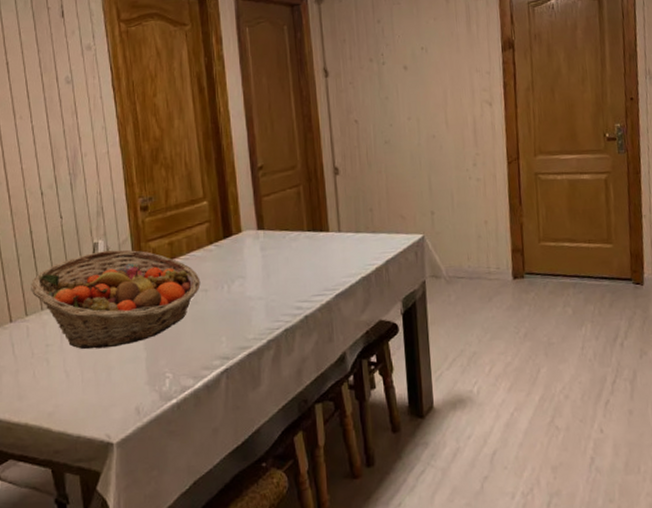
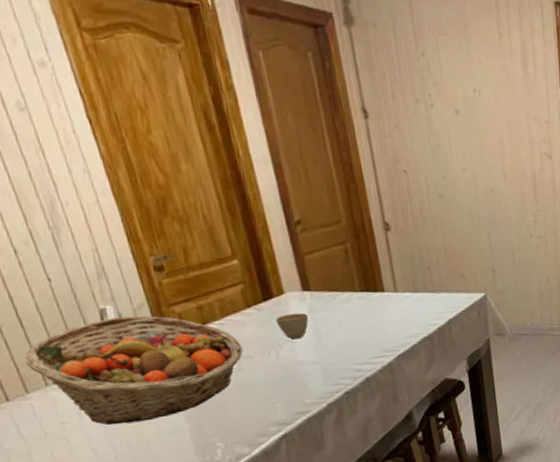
cup: none [232,250,260,274] -> present [276,312,309,339]

